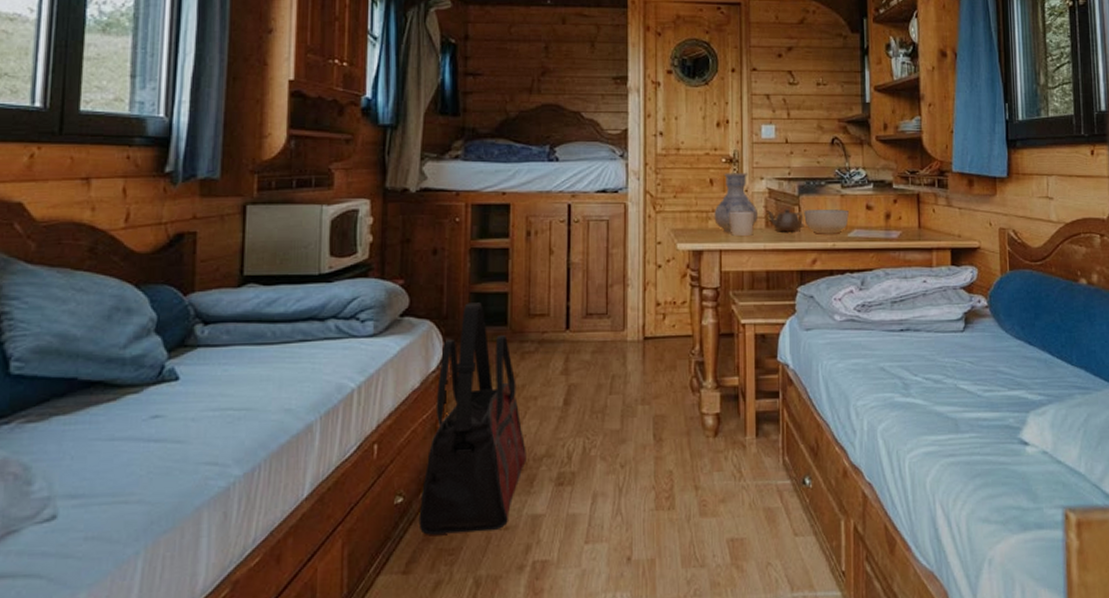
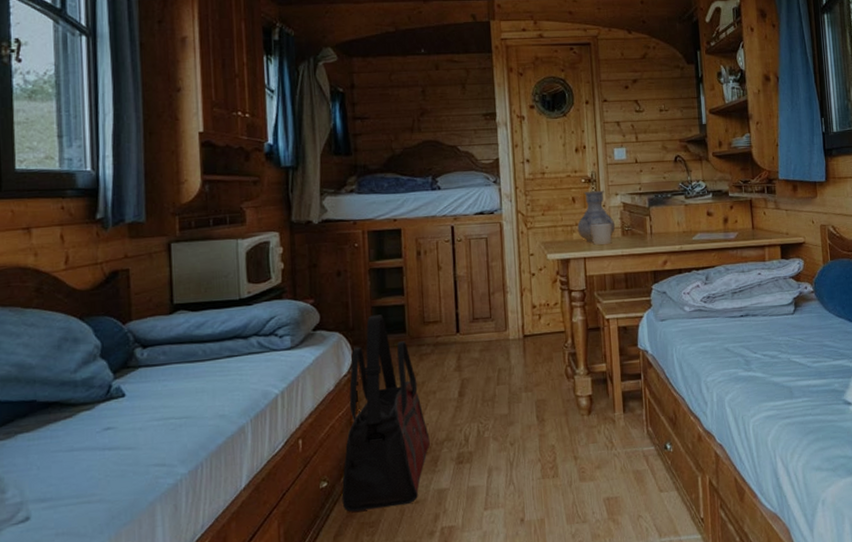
teapot: present [767,209,804,232] -> none [622,219,655,240]
bowl: present [804,209,849,236] -> none [654,217,693,240]

